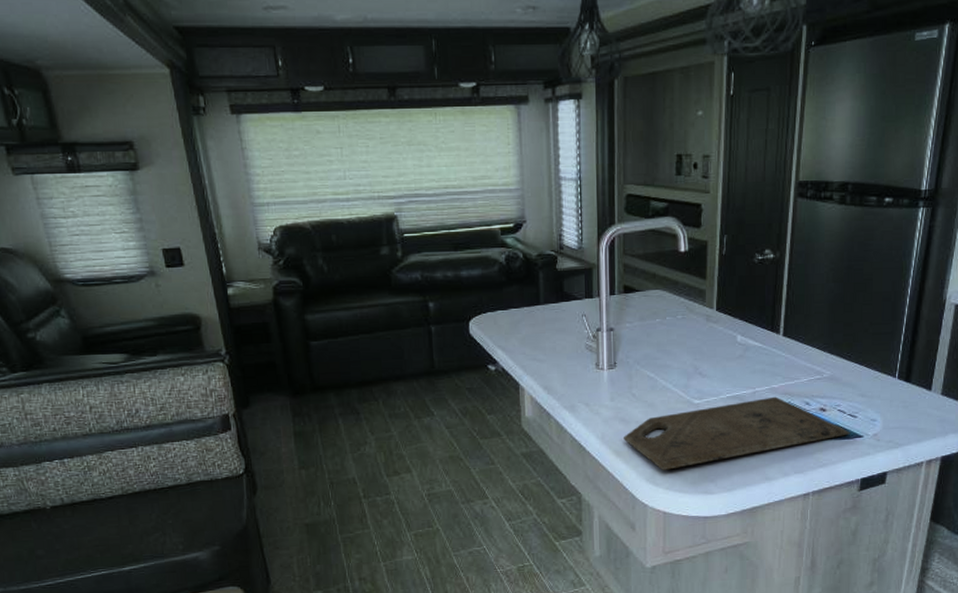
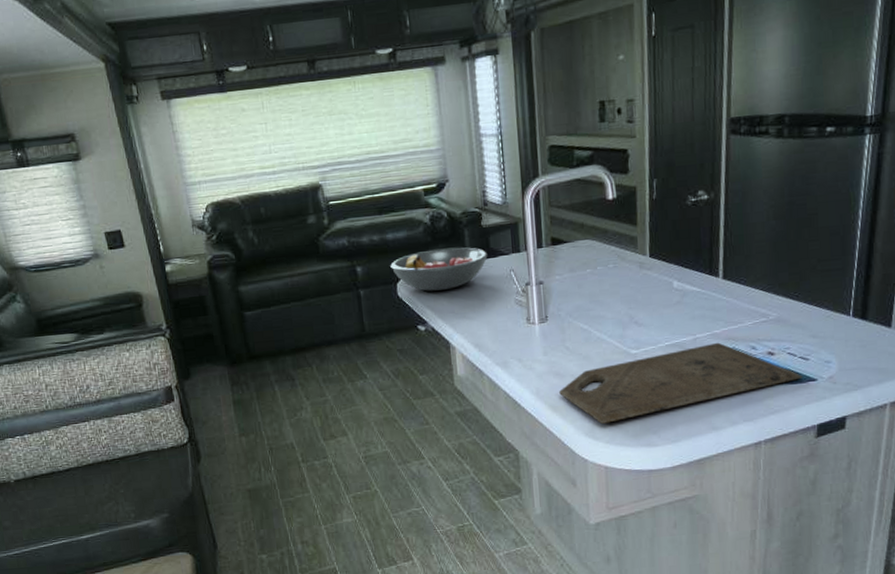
fruit bowl: none [463,289,561,331] -> present [390,247,488,291]

